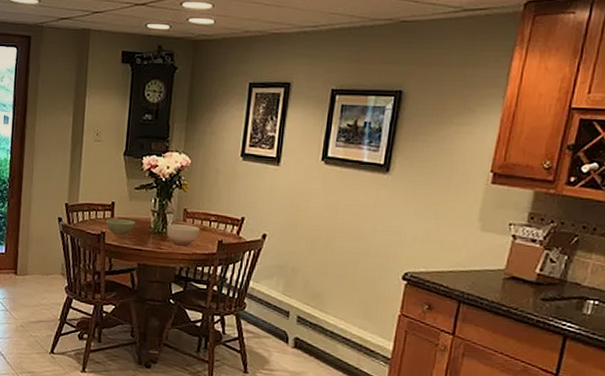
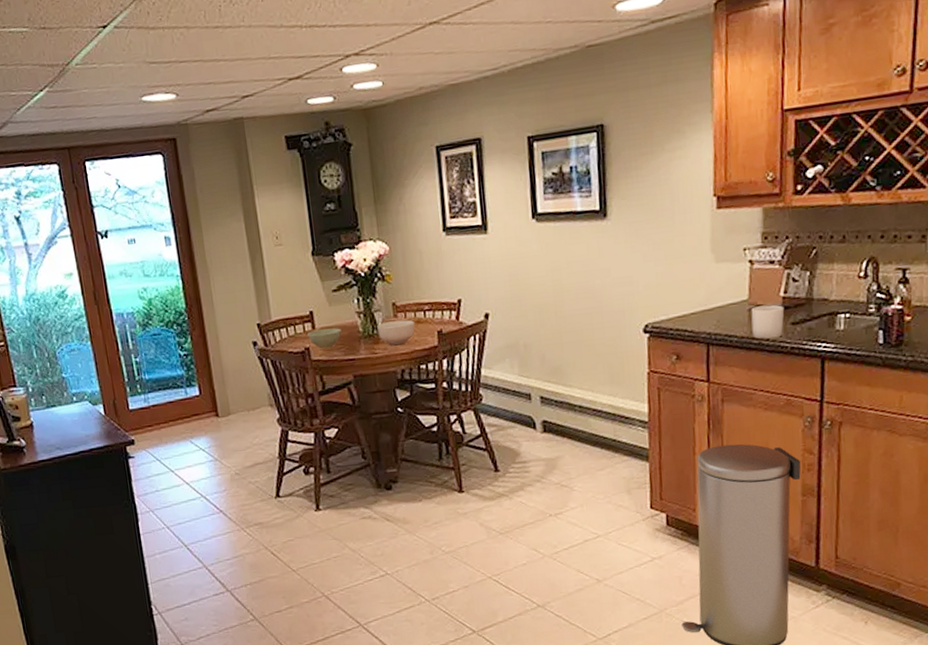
mug: none [503,277,538,309] -> present [751,304,785,339]

